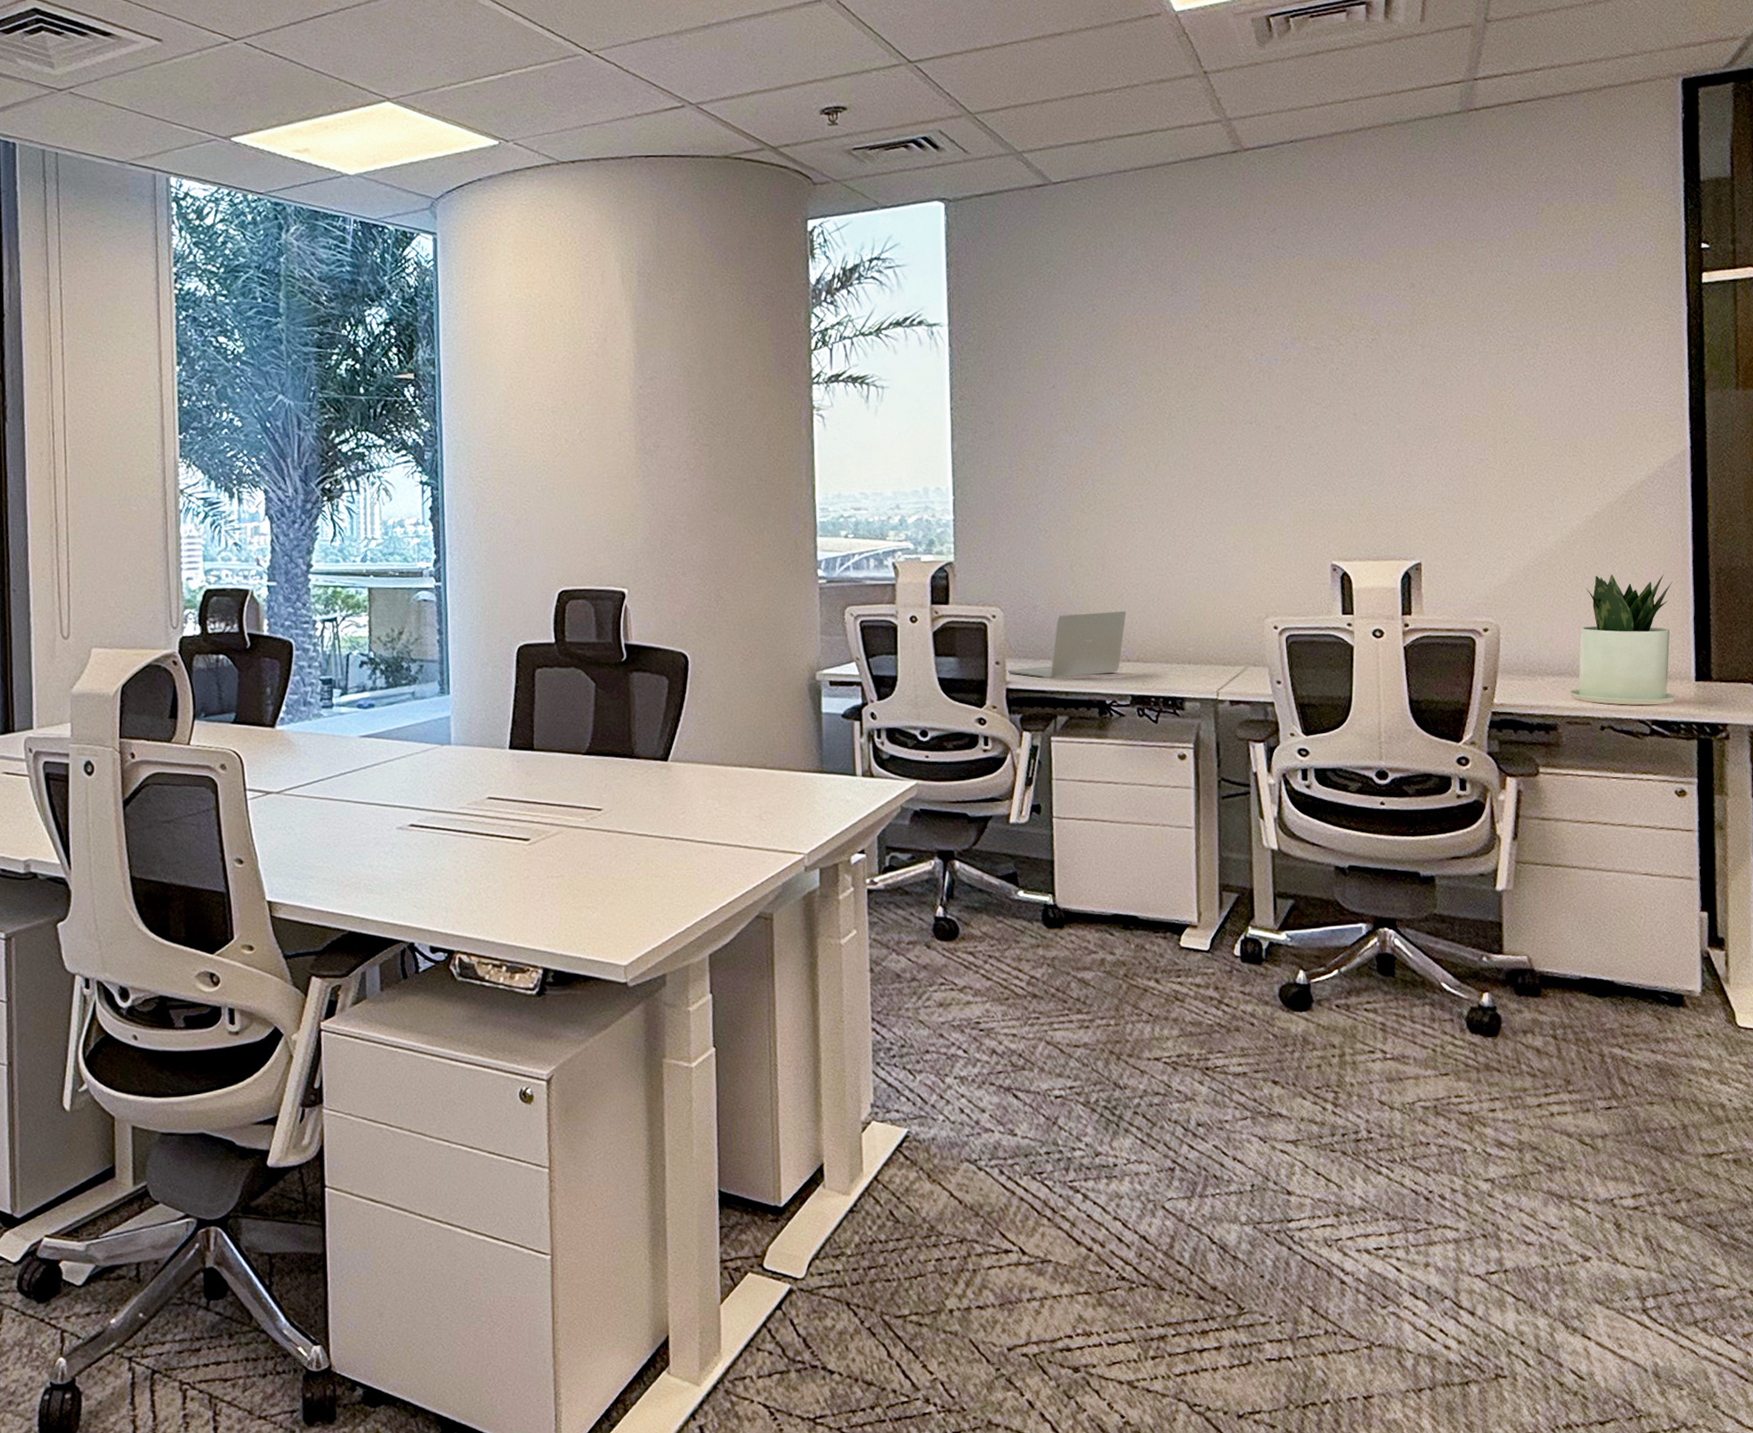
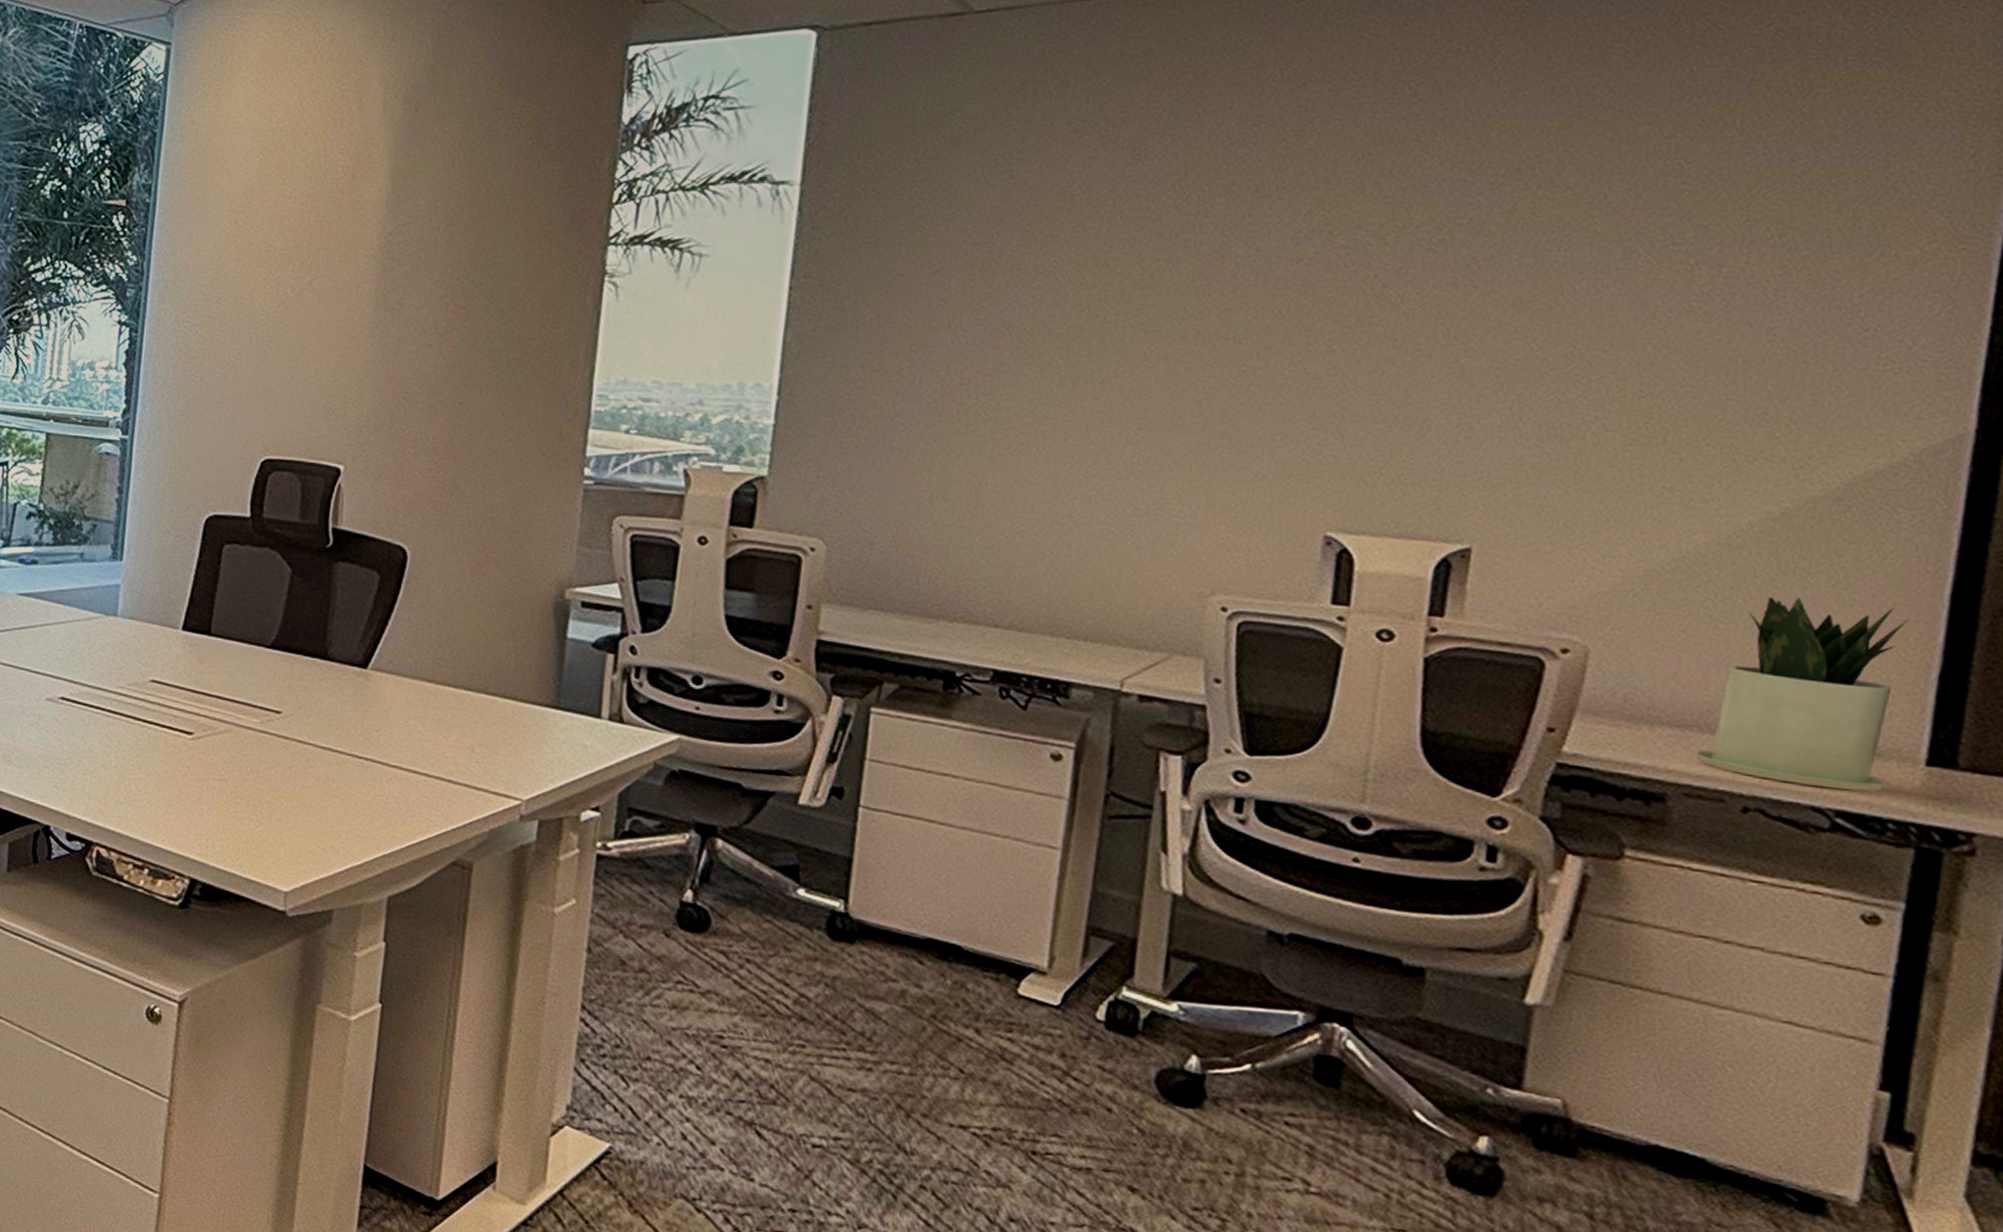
laptop: present [1006,611,1127,678] -> none [820,557,1002,639]

